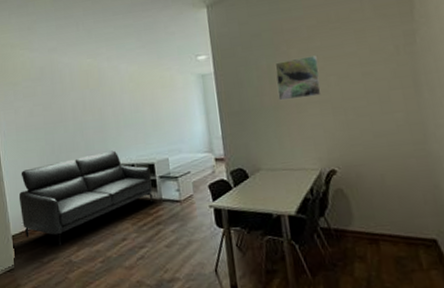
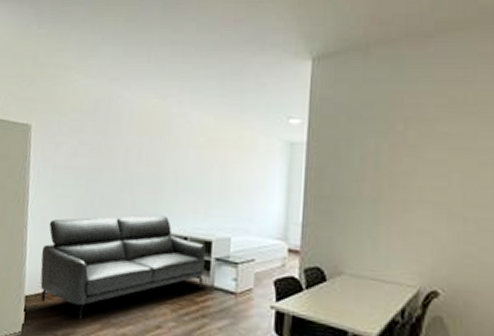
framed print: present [275,55,322,101] -> none [382,142,442,195]

